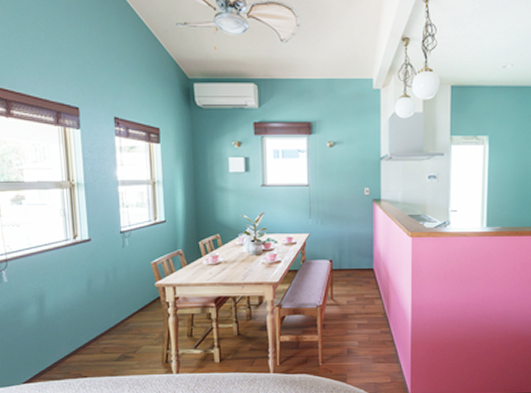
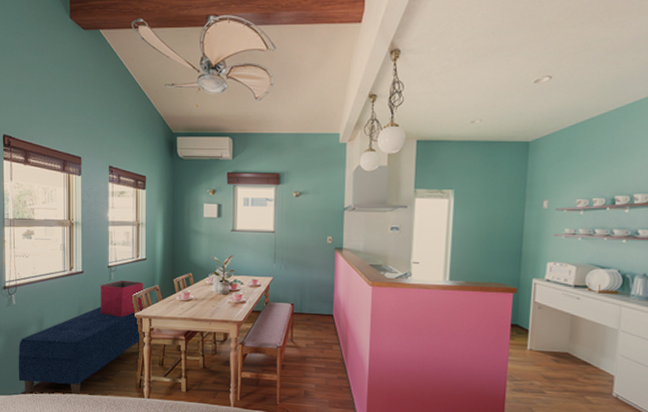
bench: none [15,274,166,385] -> present [18,306,144,396]
storage bin: none [112,246,165,288] -> present [100,280,144,317]

